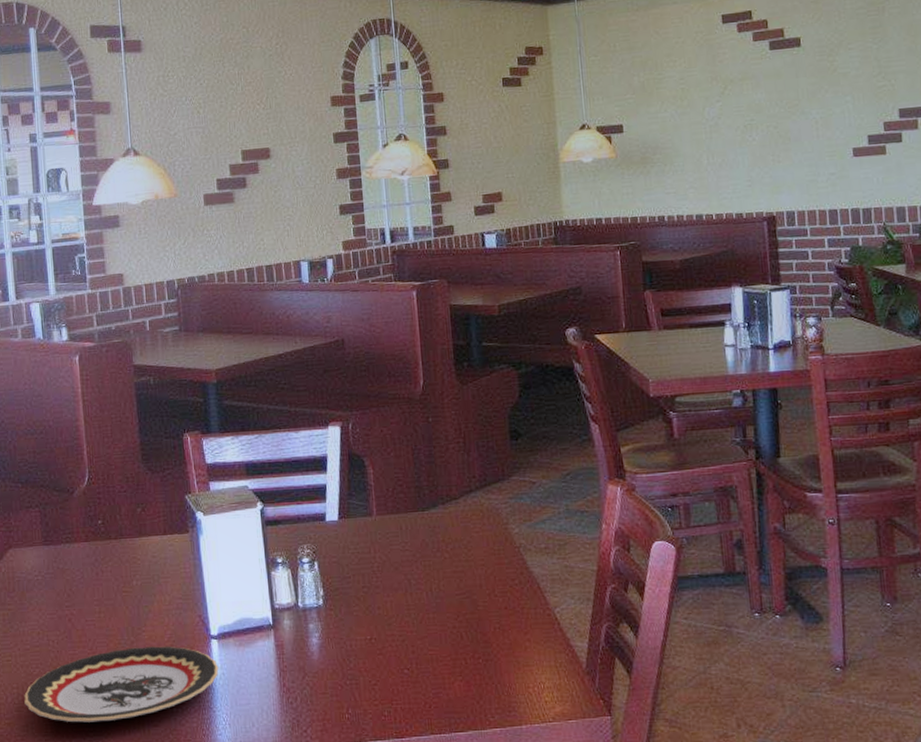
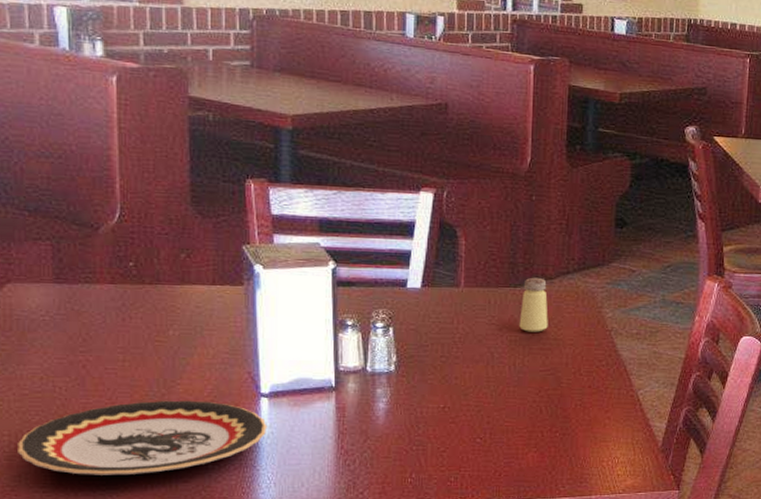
saltshaker: none [430,499,458,556] -> present [519,277,548,332]

